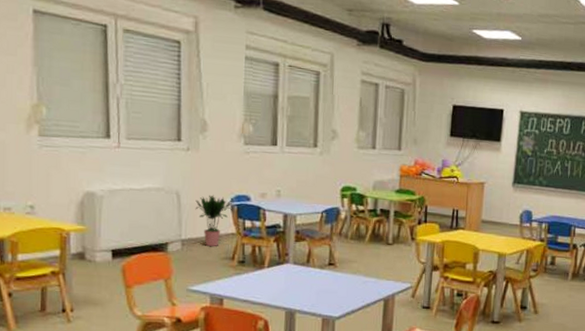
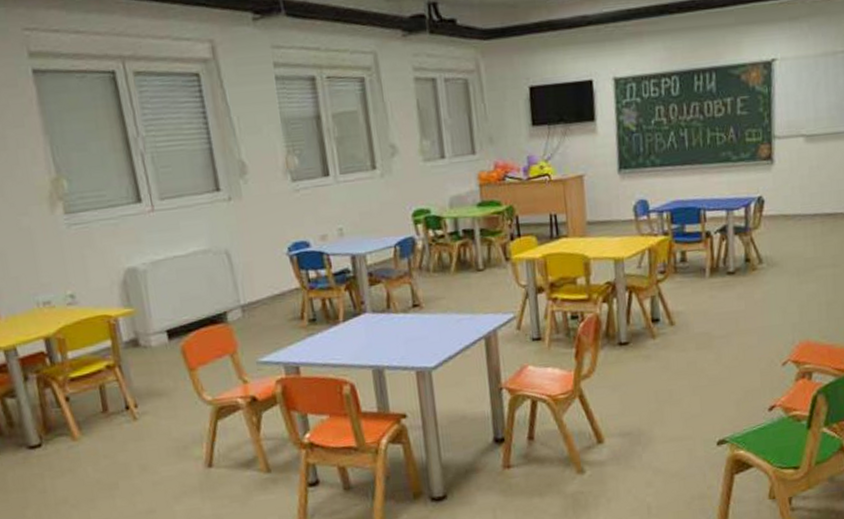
potted plant: present [195,194,233,246] -> none [248,247,292,308]

